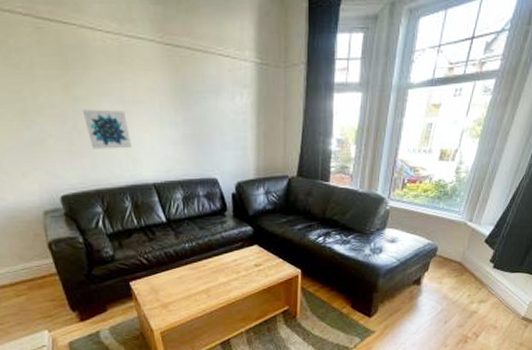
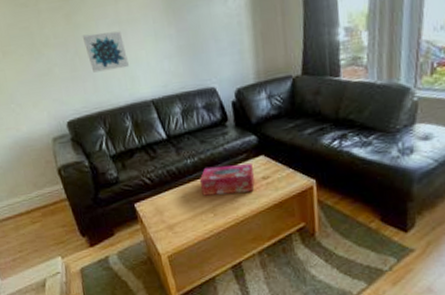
tissue box: none [196,251,247,278] -> present [199,164,255,196]

